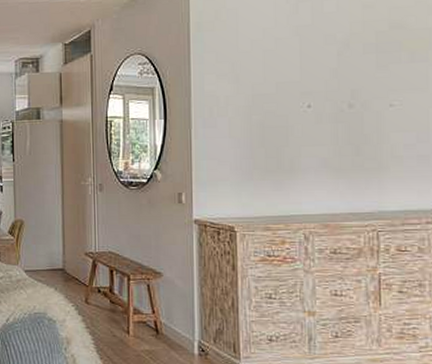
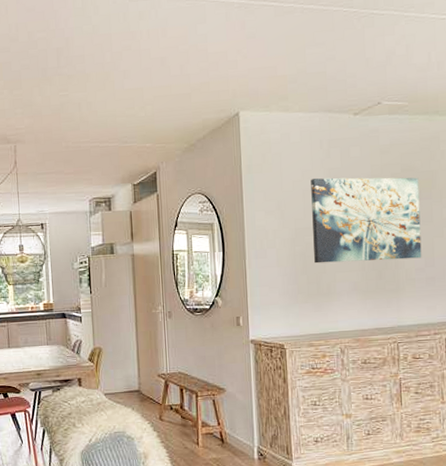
wall art: none [273,36,413,135] -> present [311,177,422,264]

